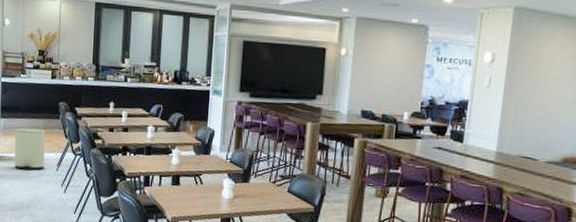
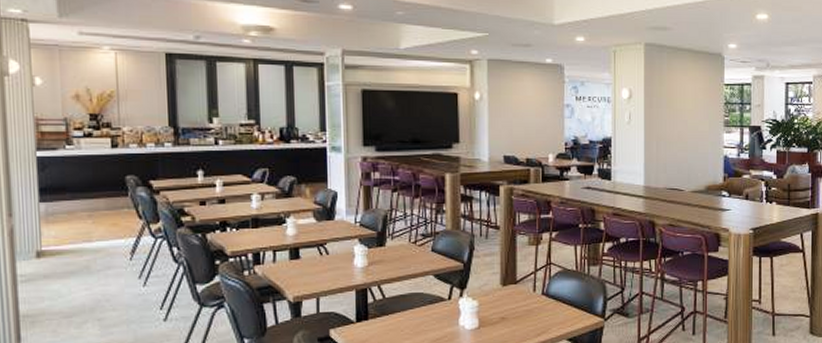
pedal bin: present [14,128,46,171] -> none [64,211,112,264]

